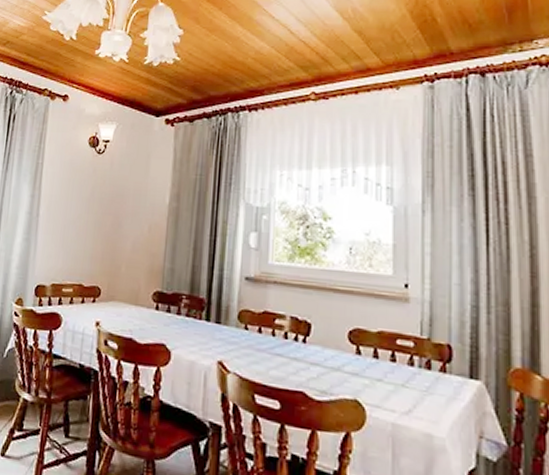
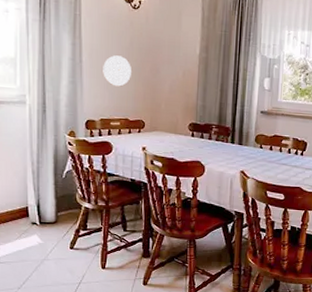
wall clock: none [59,207,91,245] -> present [103,55,131,87]

